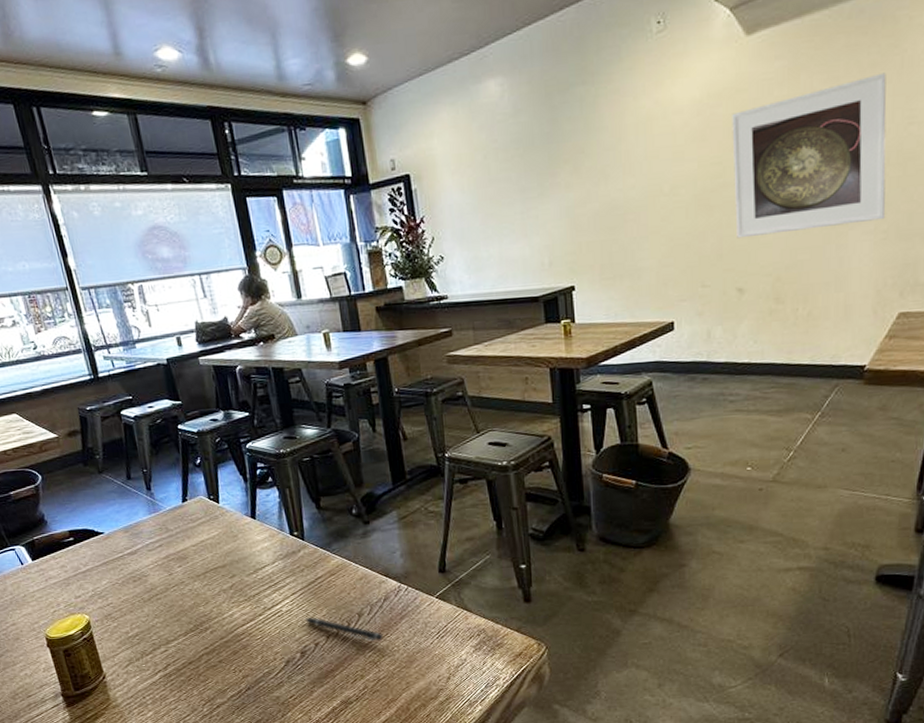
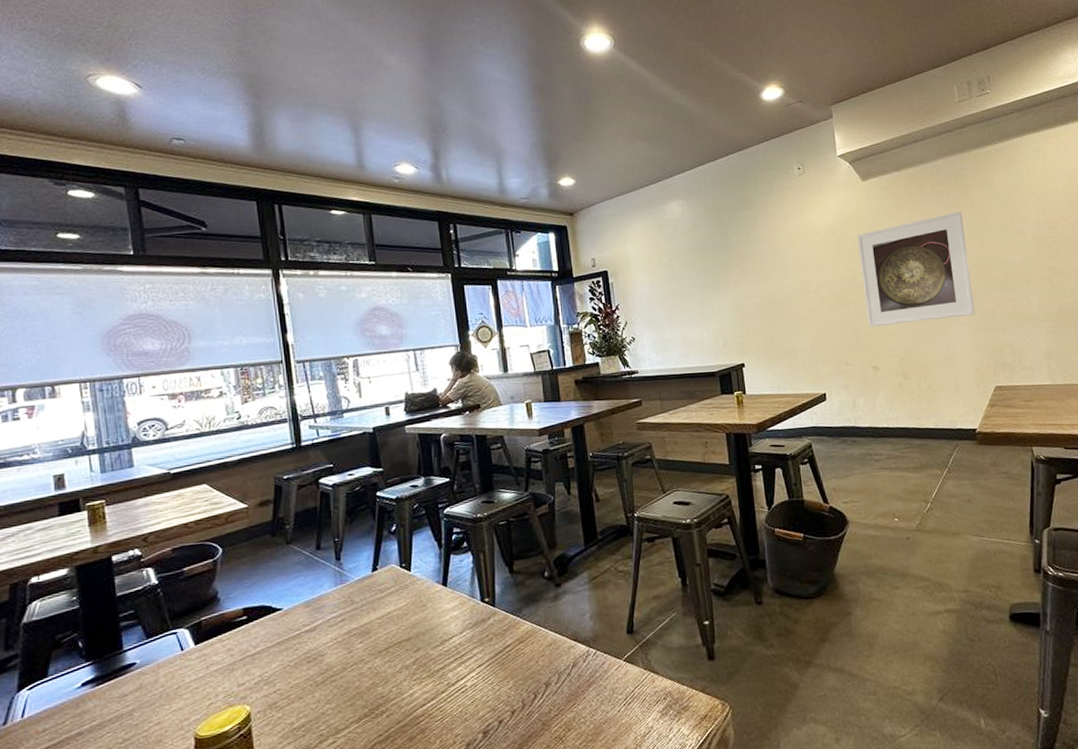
pen: present [305,617,384,642] -> none [490,690,571,714]

